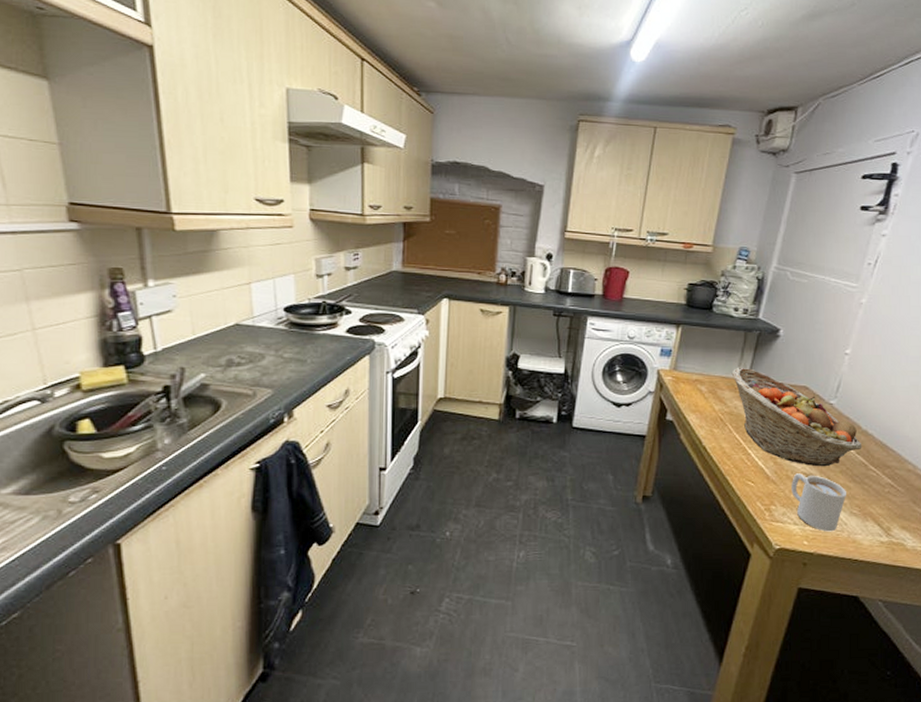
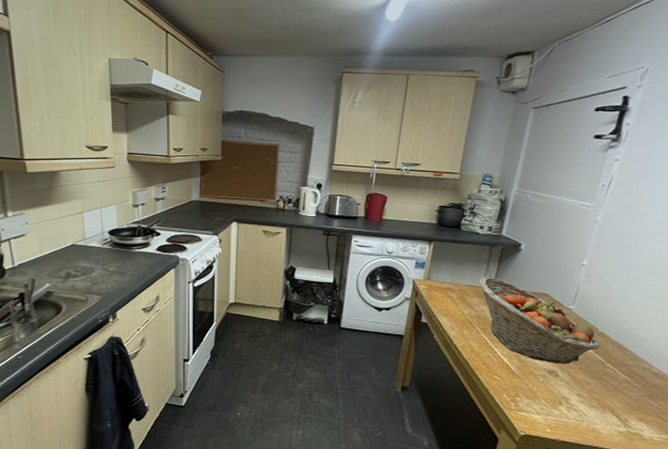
mug: present [791,473,846,532] -> none [535,369,585,422]

